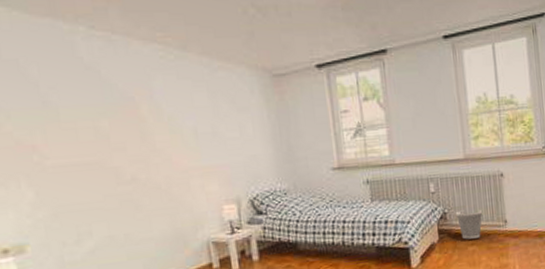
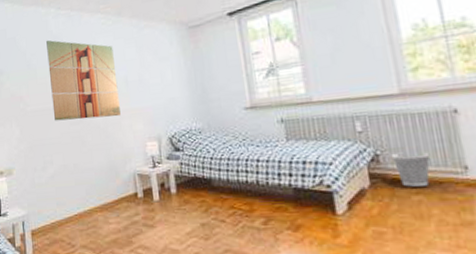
wall art: none [73,69,189,180] -> present [46,40,121,121]

